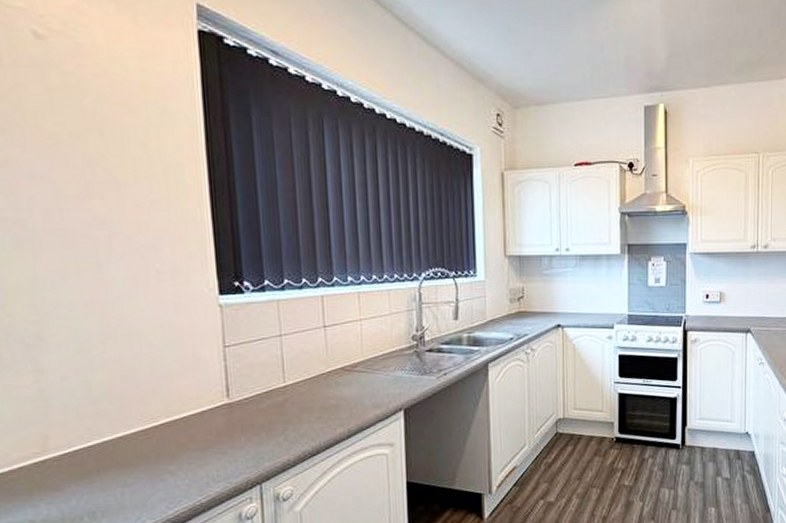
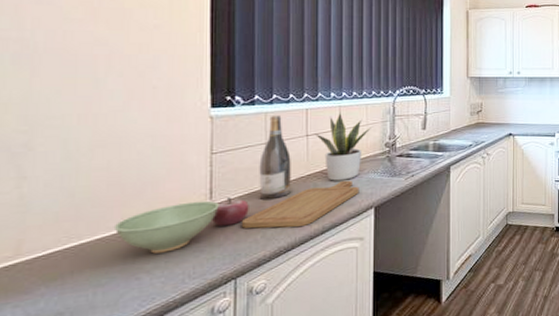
bowl: none [133,398,237,454] -> present [113,200,219,254]
fruit: none [231,395,269,427] -> present [212,197,249,226]
chopping board: none [261,378,386,431] -> present [241,180,359,229]
wine bottle: none [275,302,311,399] -> present [259,115,291,200]
potted plant: none [332,299,395,379] -> present [314,112,371,181]

